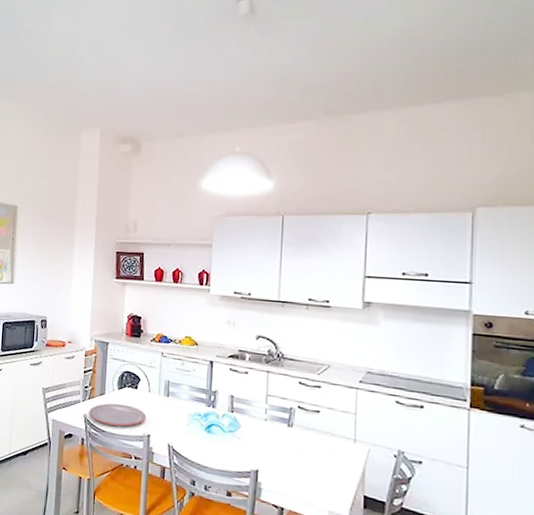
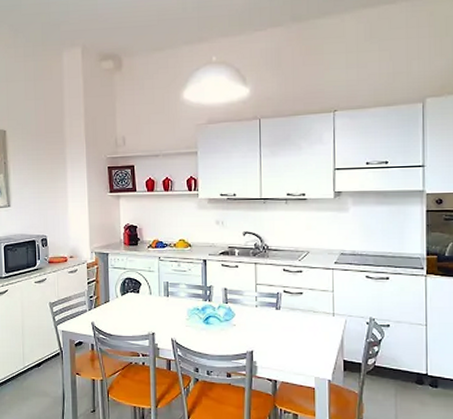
plate: present [89,403,147,427] -> none [96,308,150,329]

